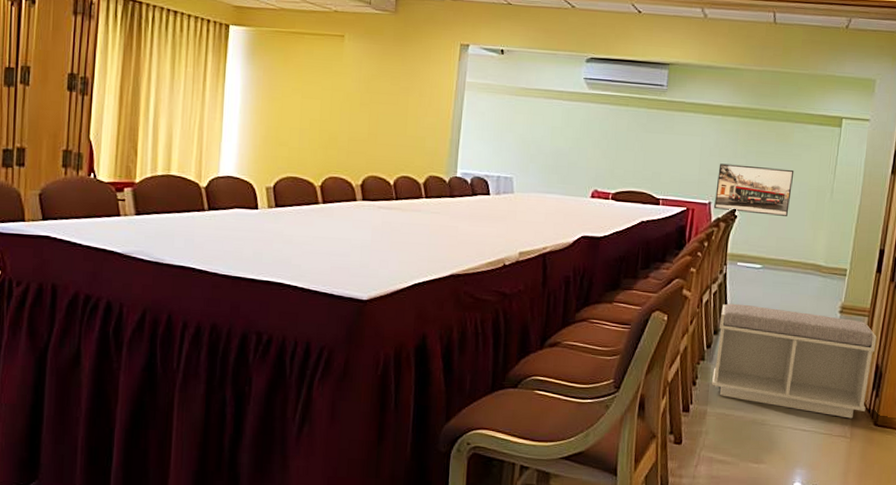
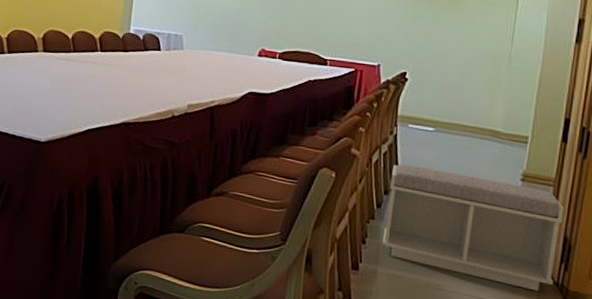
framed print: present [714,163,795,216] -> none [384,27,468,81]

